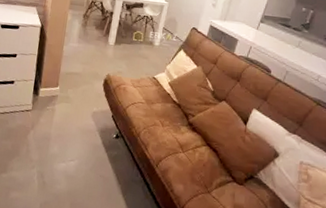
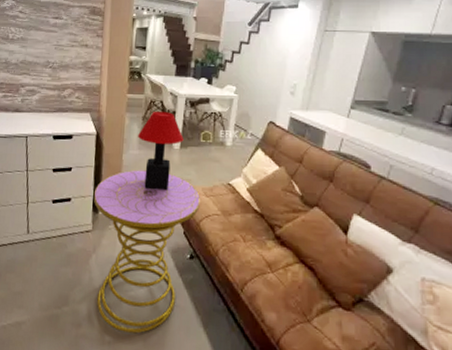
side table: none [32,60,129,198] -> present [93,169,200,334]
table lamp: none [78,10,118,79] -> present [138,111,184,189]

